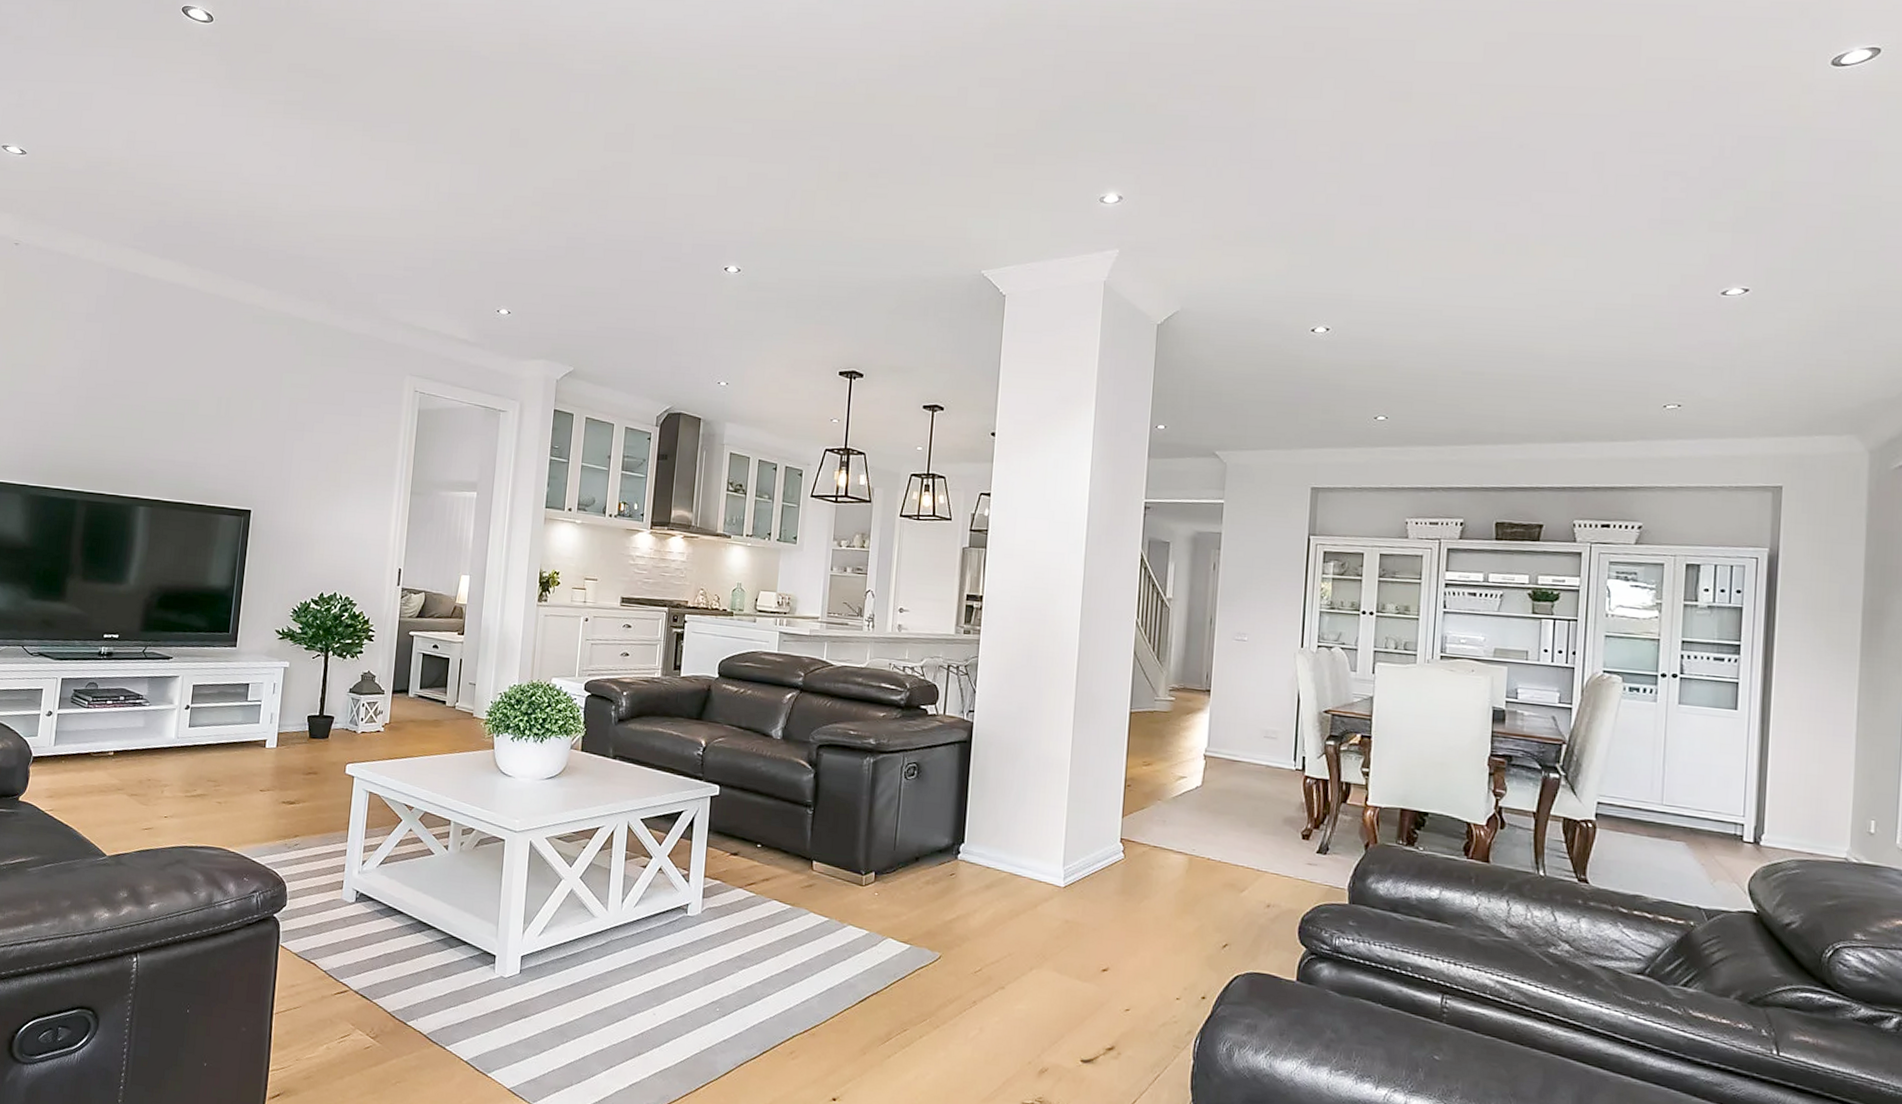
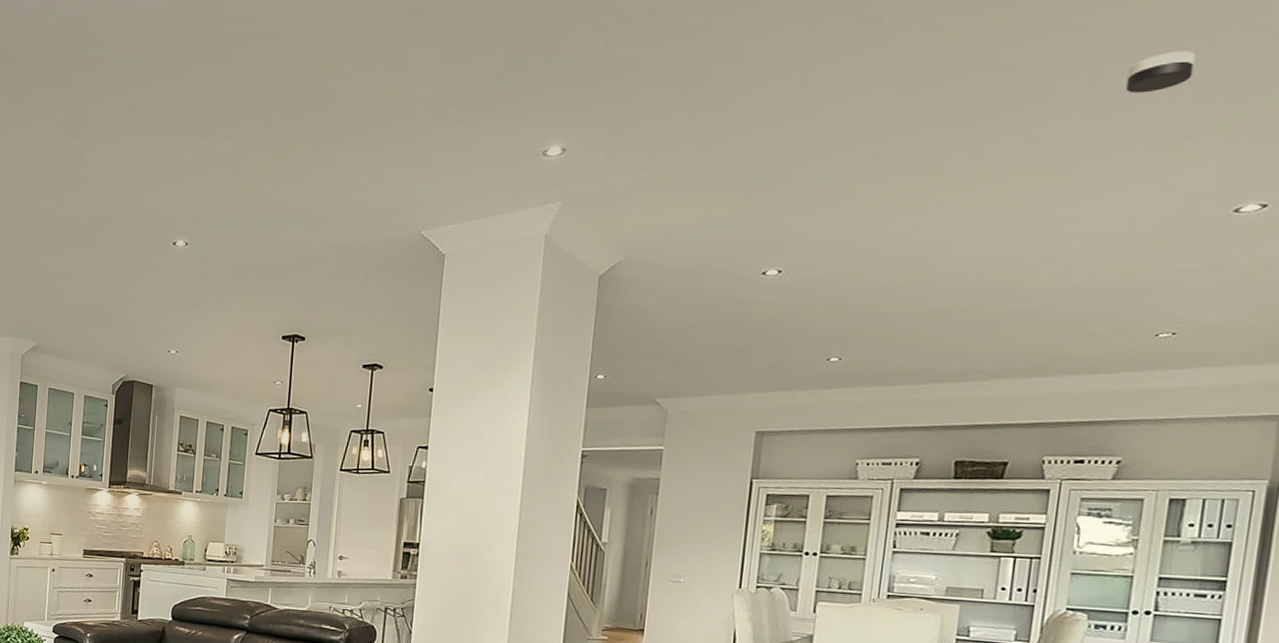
smoke detector: none [1623,143,1680,180] -> present [1126,50,1196,93]

